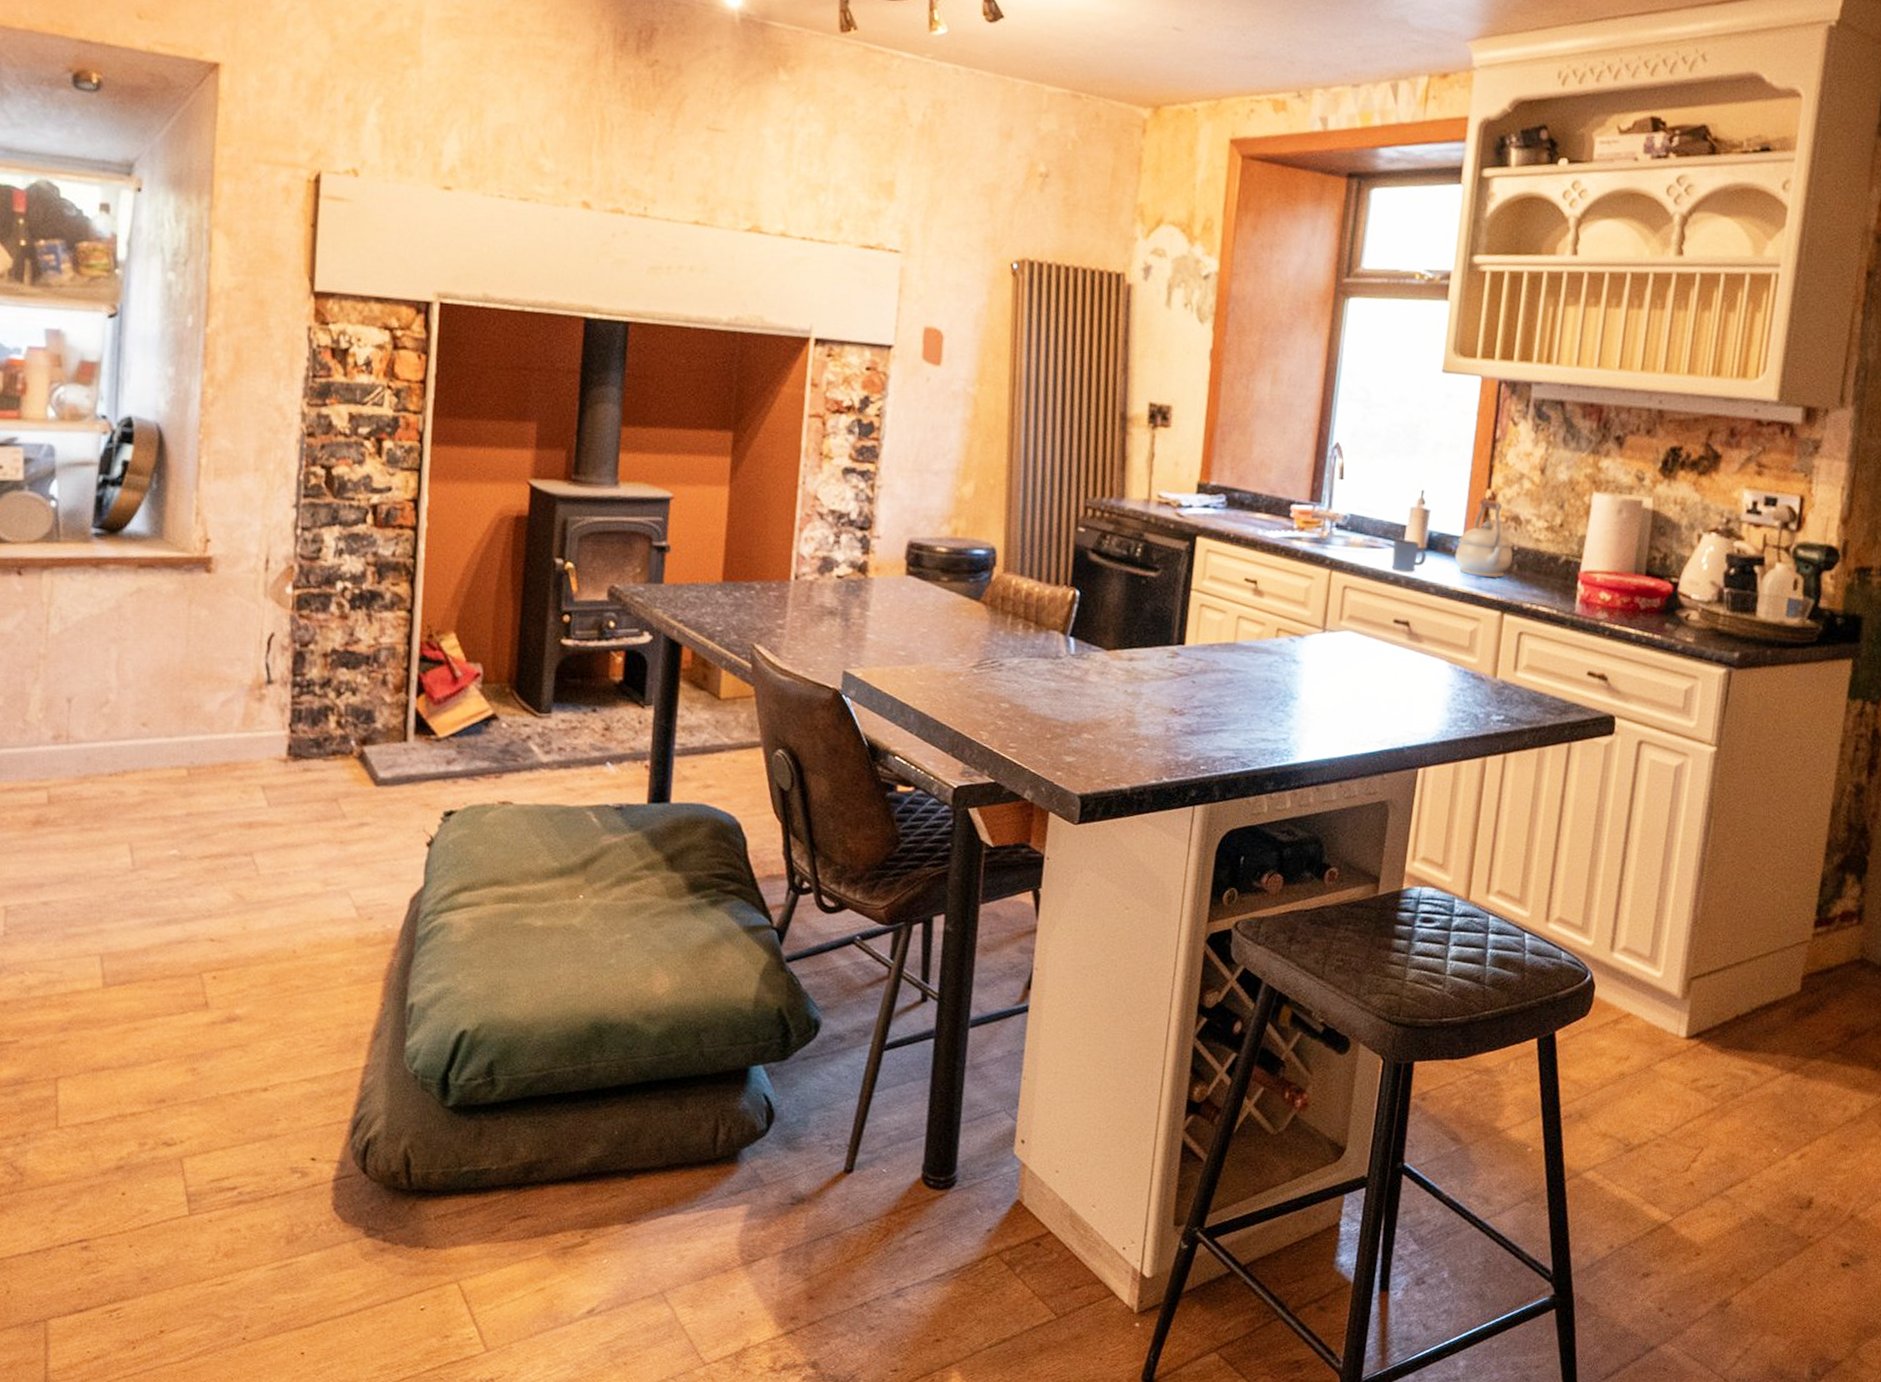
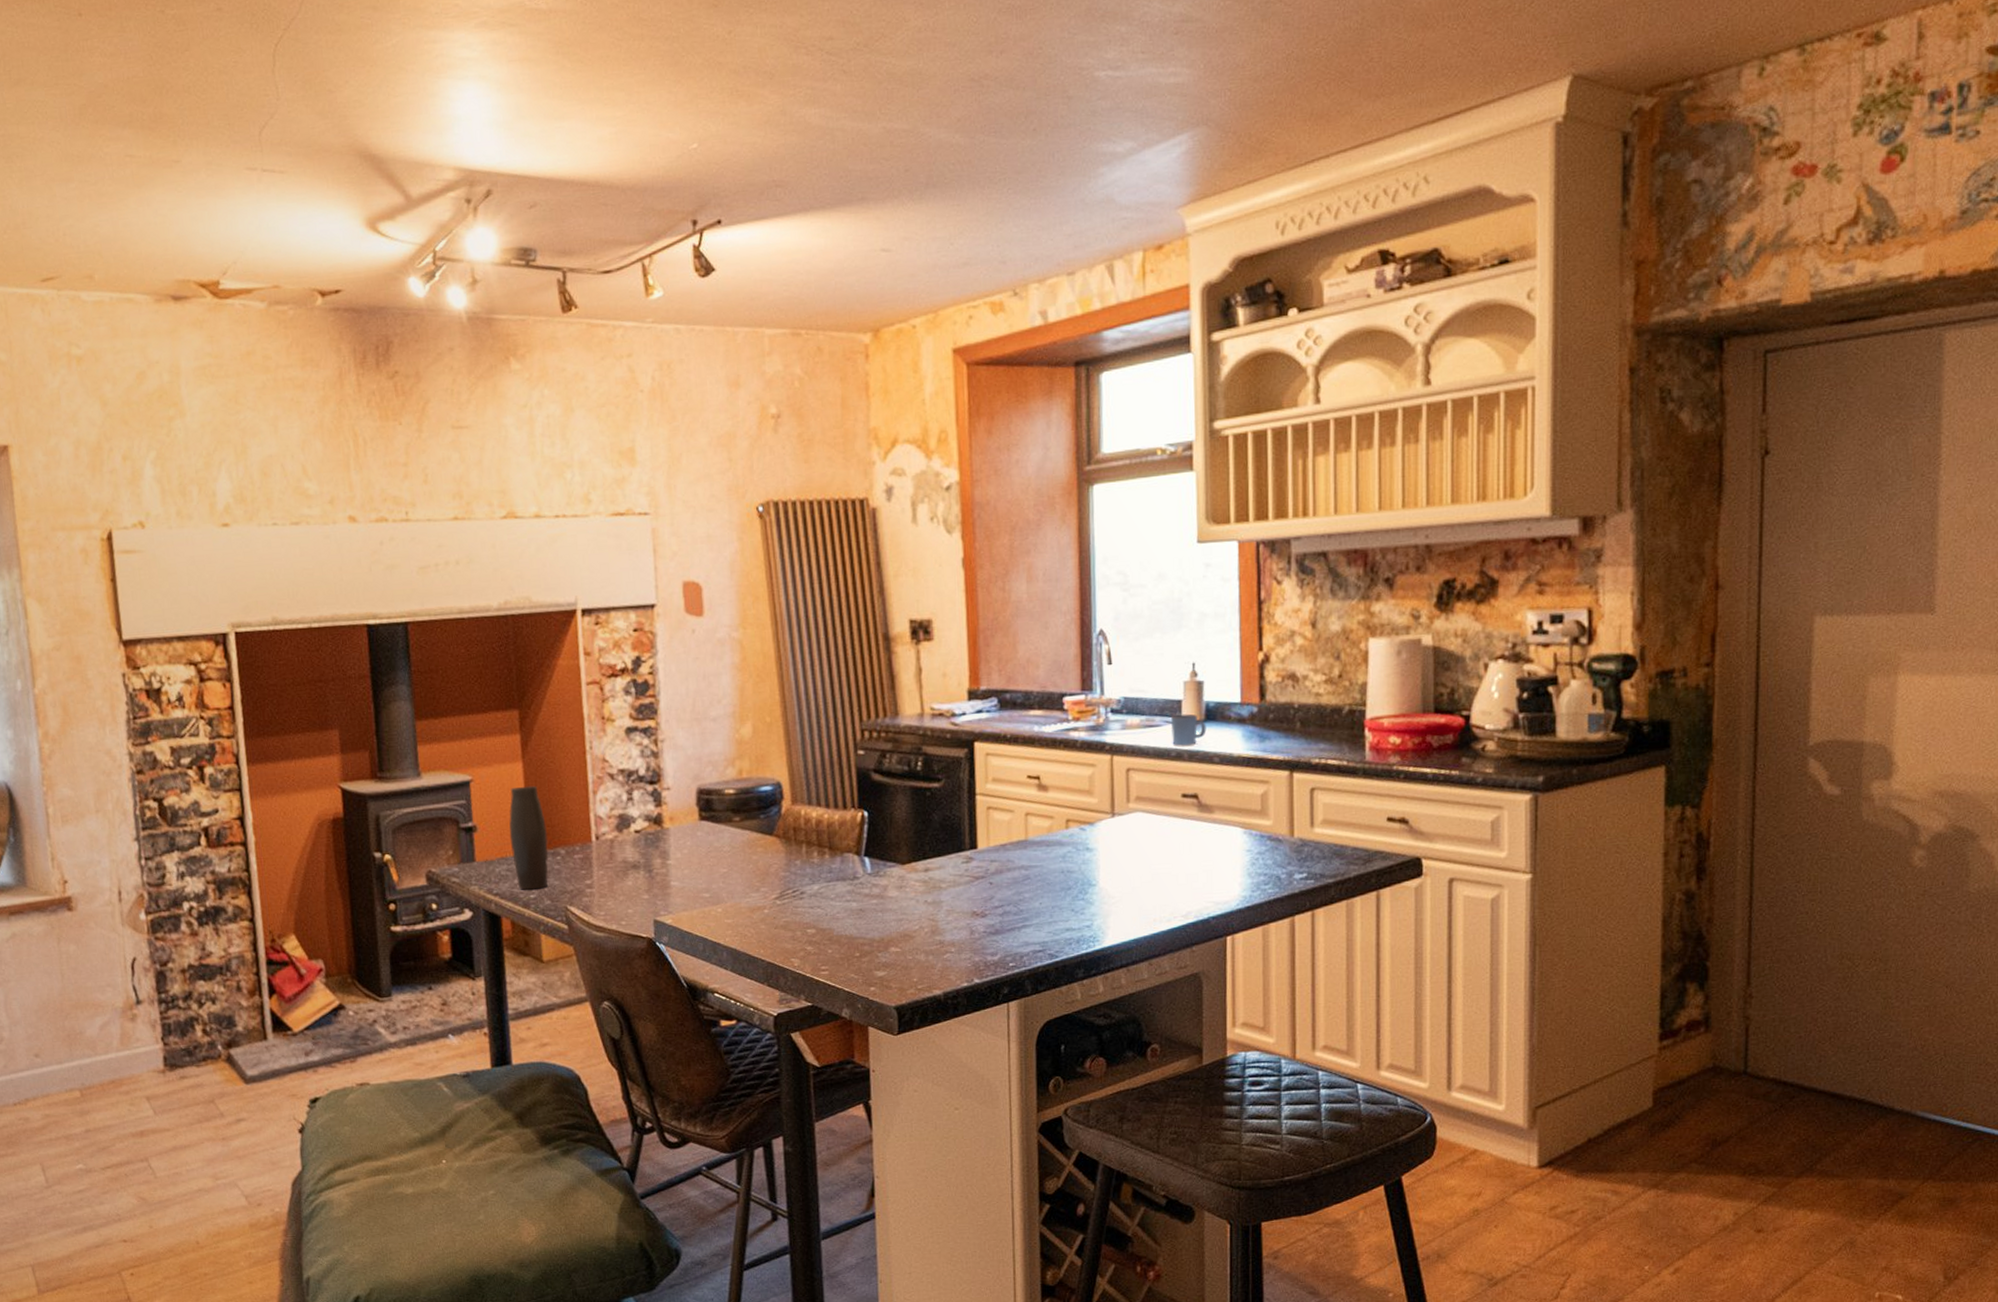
vase: none [703,512,745,623] -> present [509,785,548,891]
kettle: present [1454,497,1514,578] -> none [1235,660,1294,740]

